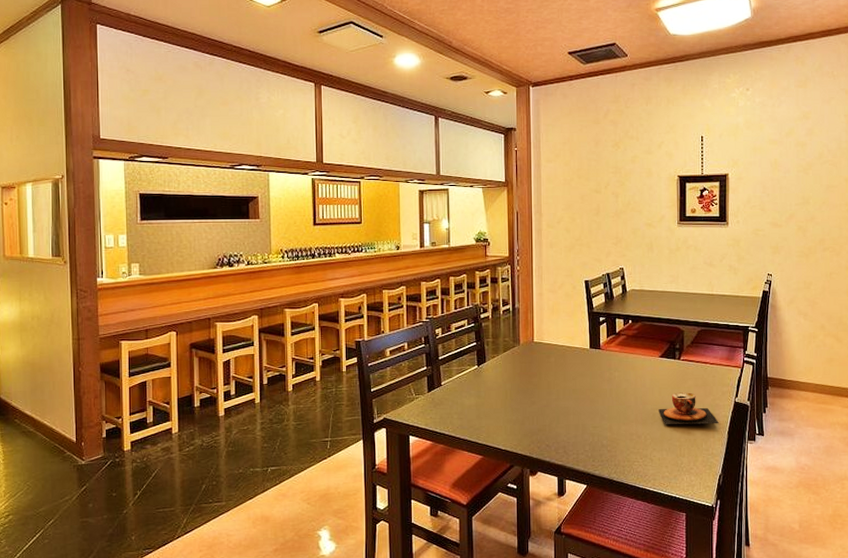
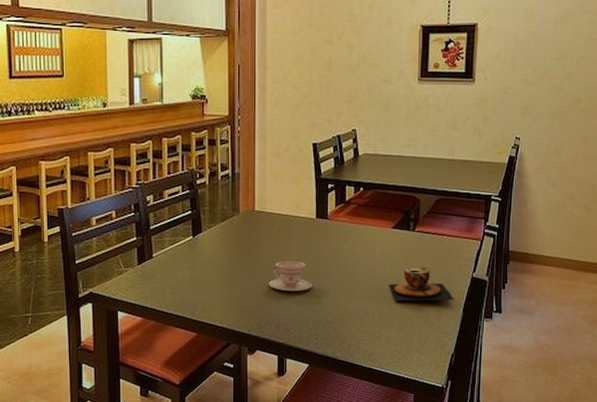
teacup: none [547,388,588,417] -> present [268,261,312,292]

